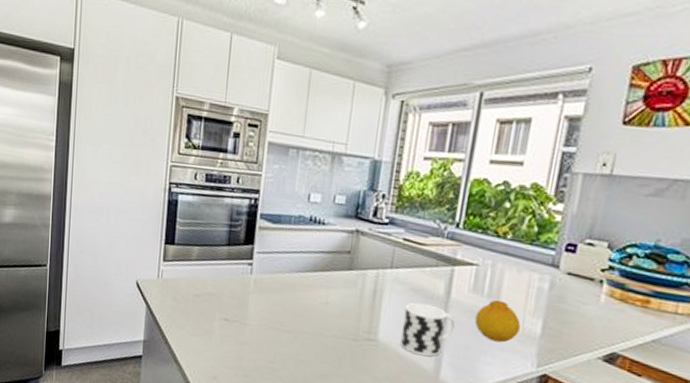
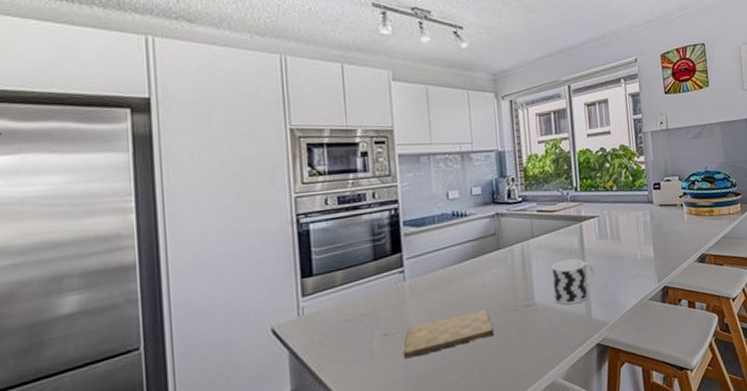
cutting board: none [237,320,327,358] -> present [403,309,494,359]
fruit: present [474,299,521,343] -> none [606,239,640,273]

